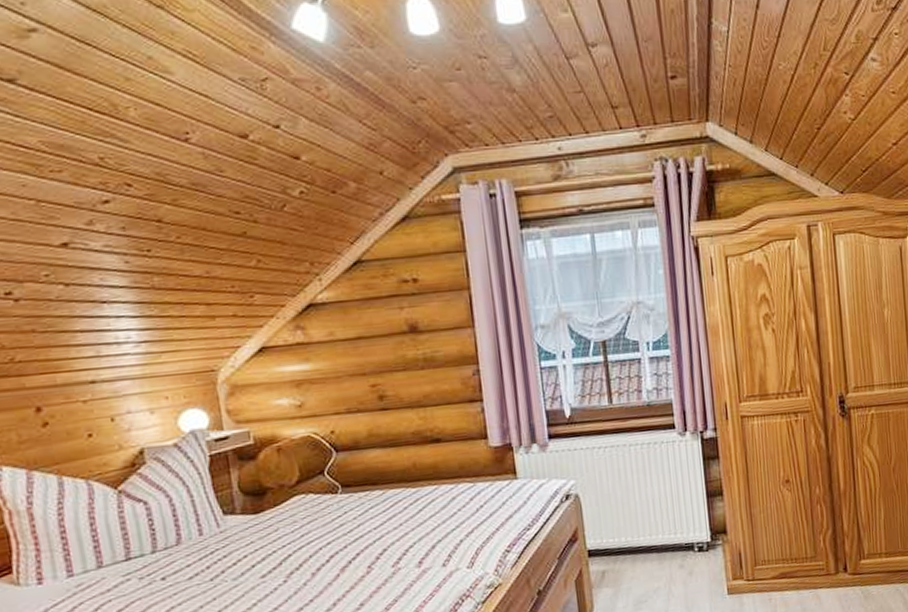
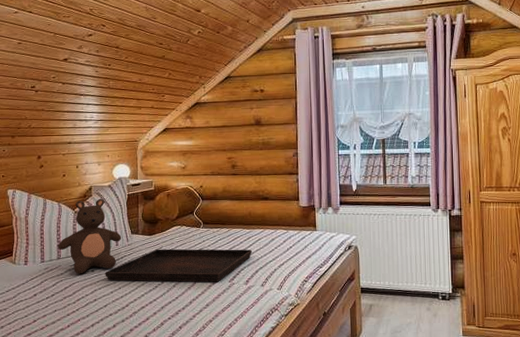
teddy bear: none [94,465,208,588] -> present [57,198,122,274]
serving tray: none [185,516,423,591] -> present [105,249,252,283]

